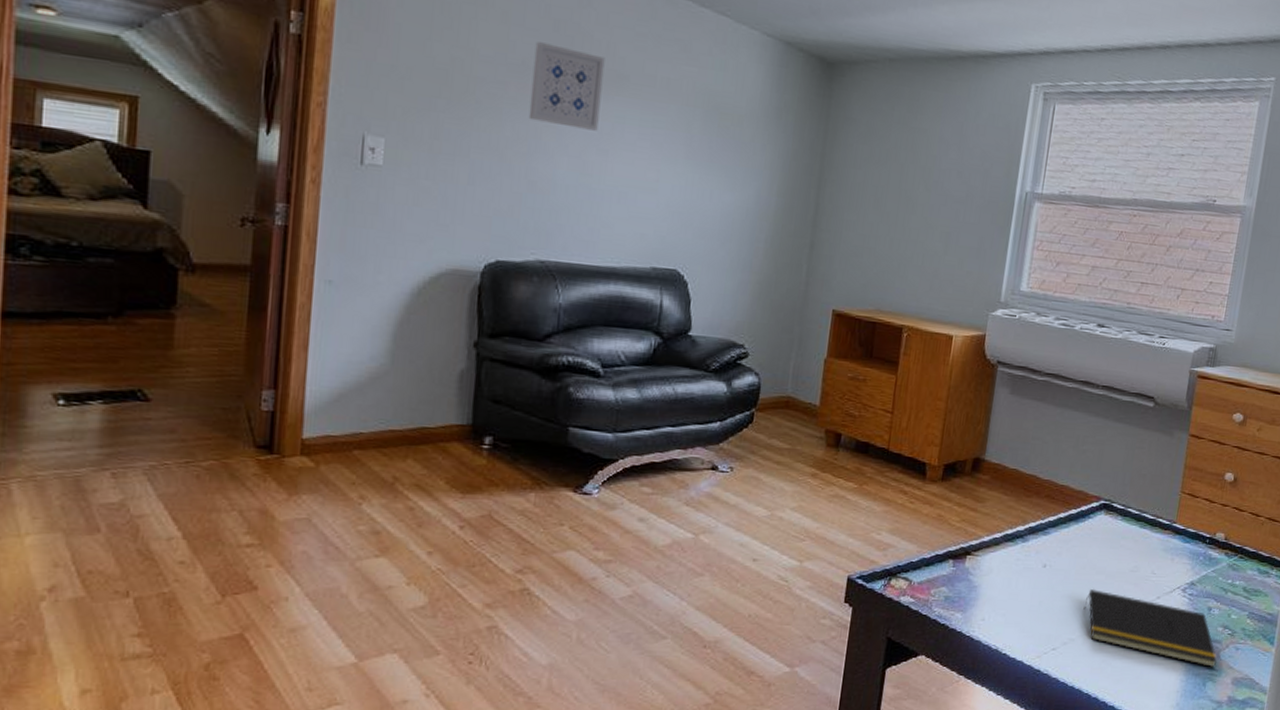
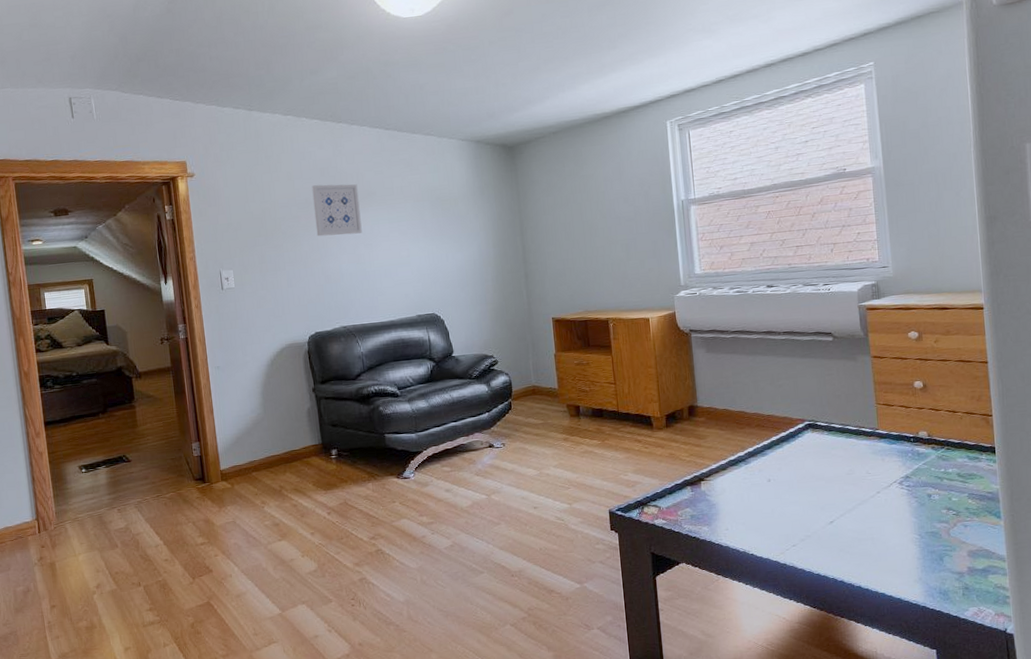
notepad: present [1083,588,1218,668] -> none [812,492,949,545]

